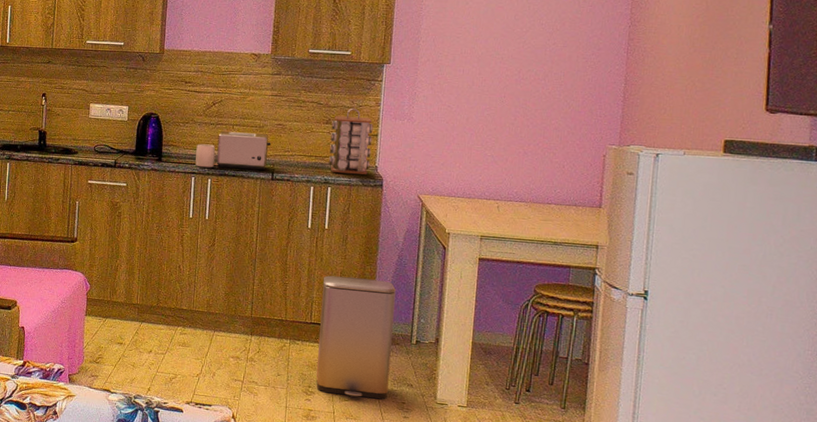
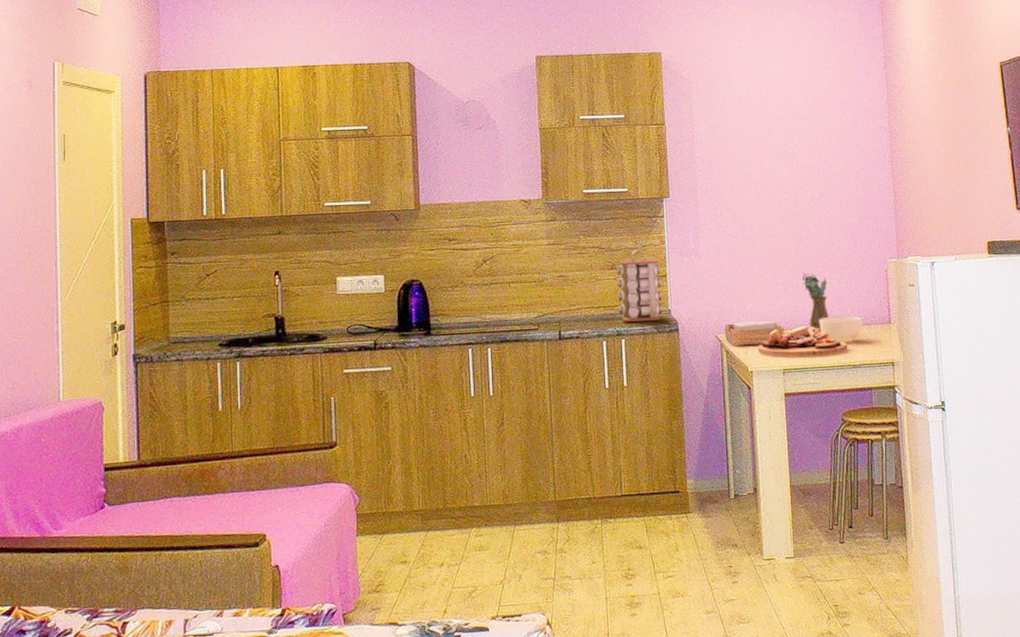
mug: present [195,143,216,168] -> none [469,308,494,336]
toaster: present [216,131,271,171] -> none [493,288,554,334]
pedal bin: present [316,275,396,400] -> none [628,434,713,573]
napkin holder: none [427,186,488,210] -> present [724,320,784,347]
food platter: none [458,198,552,230] -> present [757,326,848,358]
vase: none [513,147,539,207] -> present [802,271,830,334]
bowl: none [524,192,571,221] -> present [819,315,863,343]

